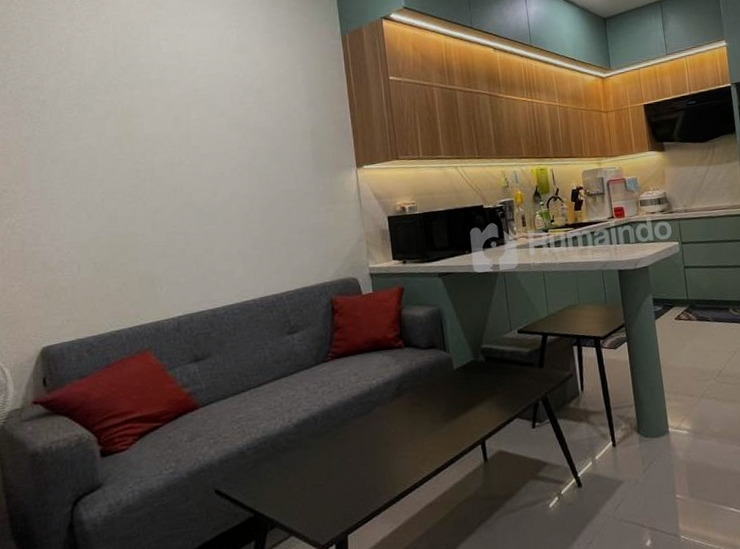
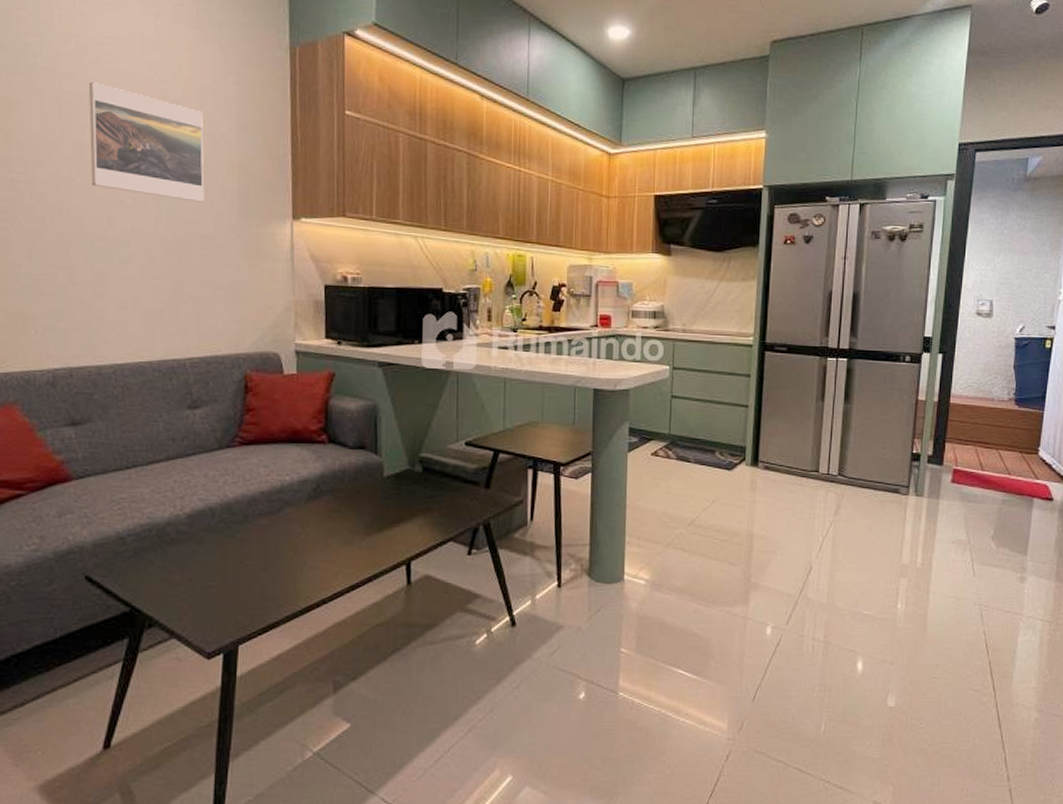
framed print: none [191,85,286,166] -> present [89,82,204,202]

